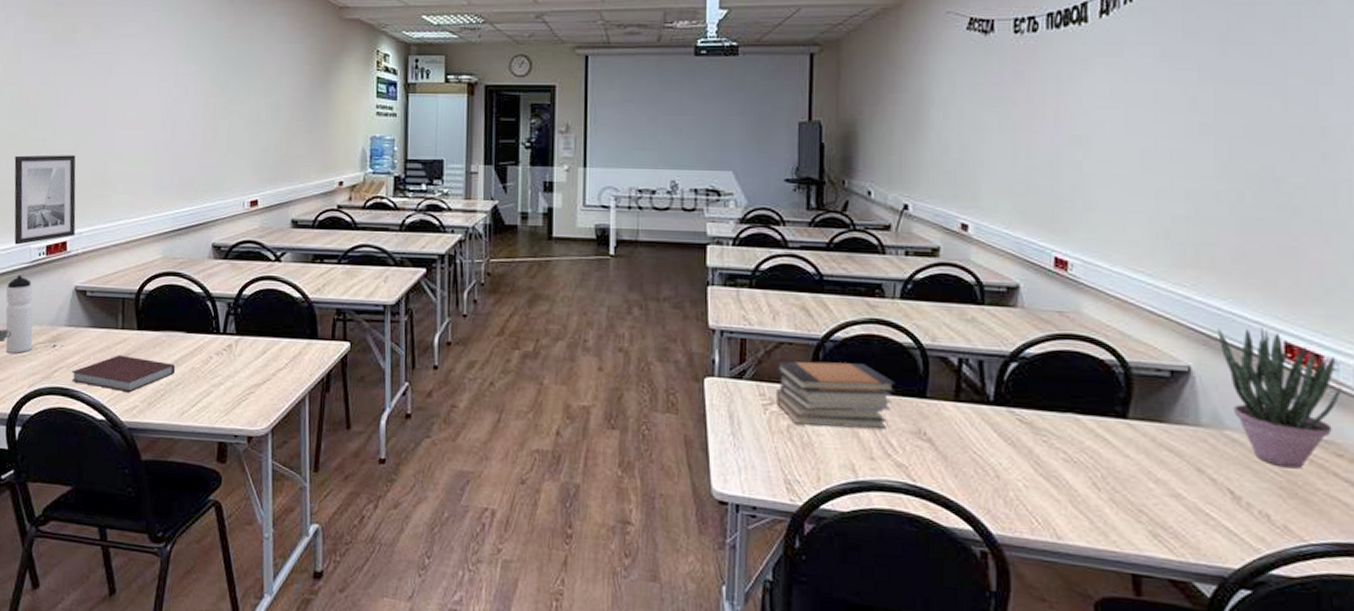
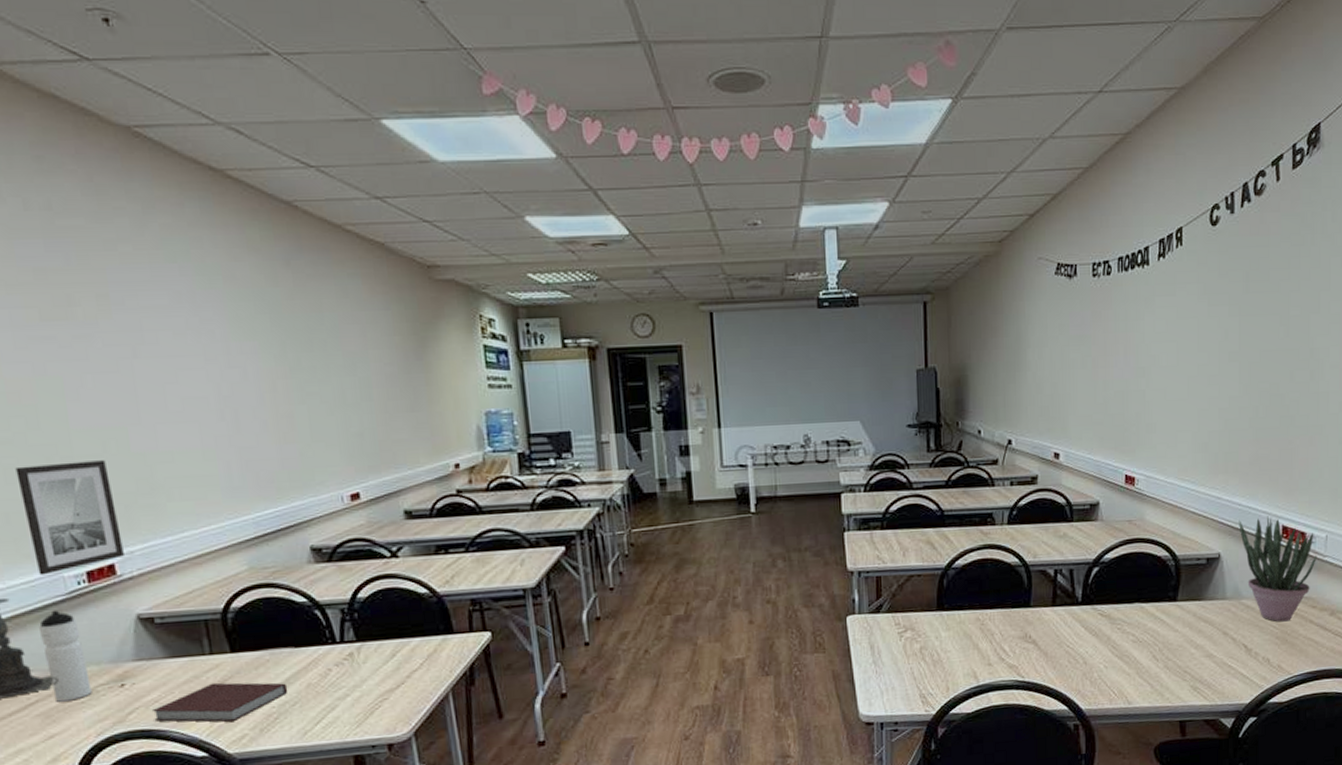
book stack: present [776,361,895,430] -> none [908,585,1006,646]

